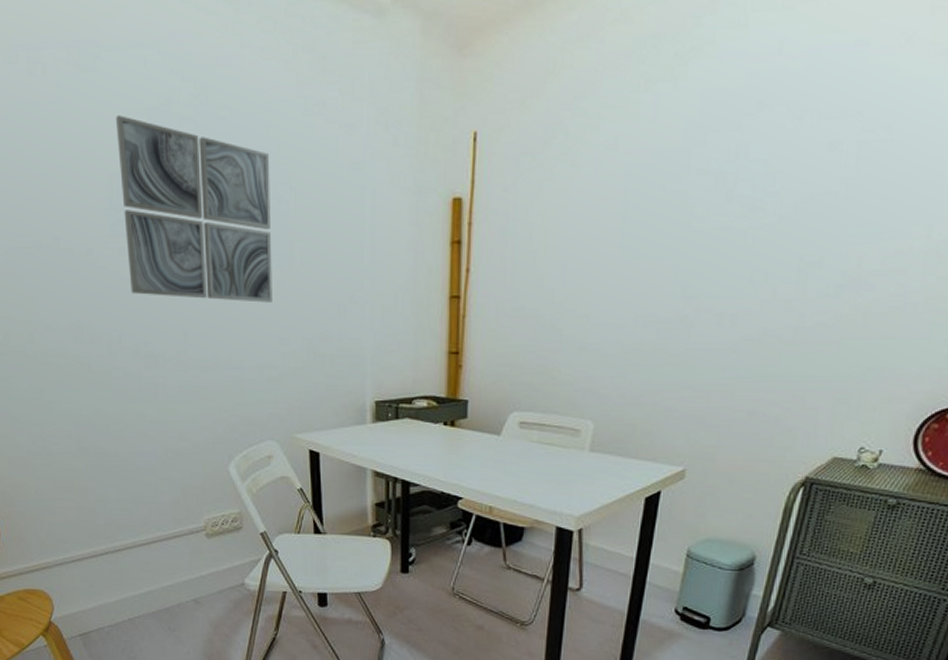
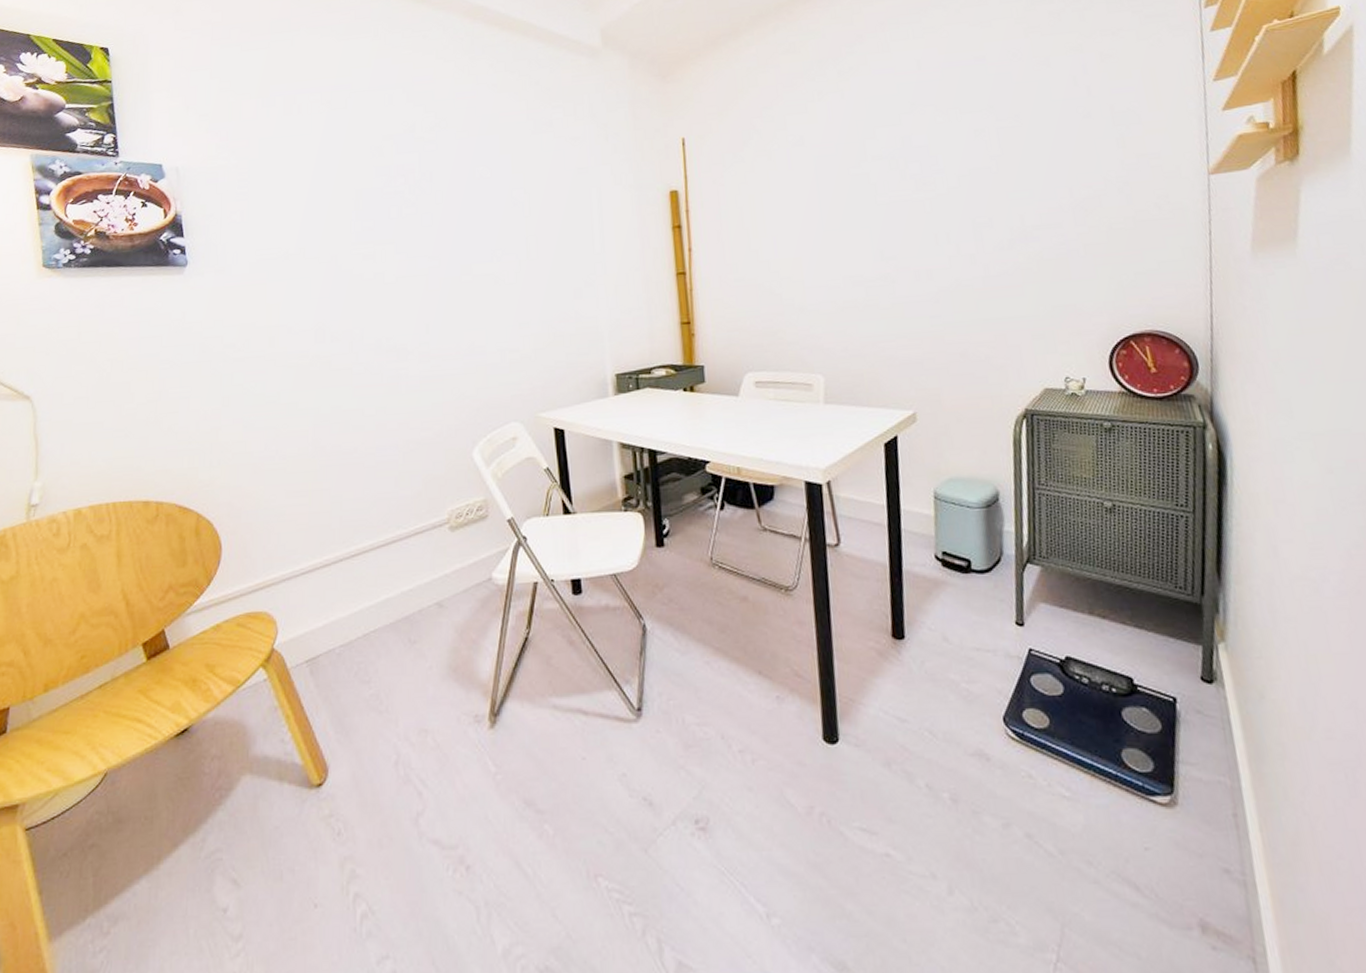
wall art: present [115,115,272,303] -> none [363,142,512,293]

